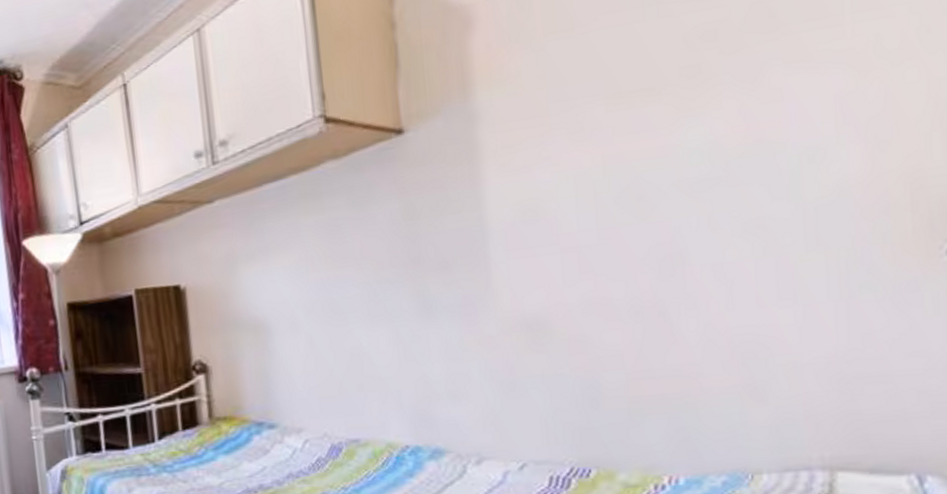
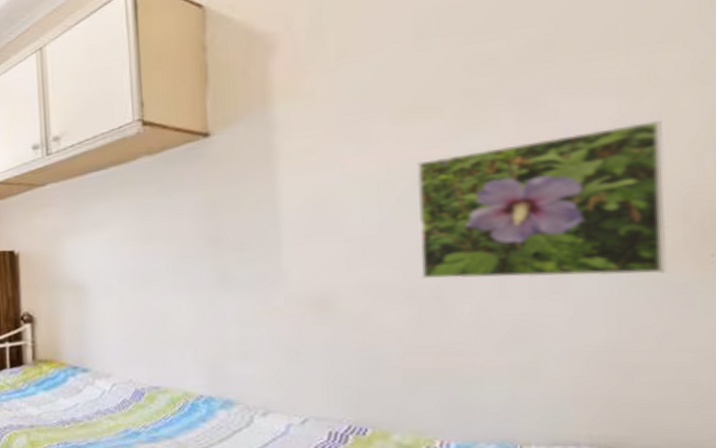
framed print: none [635,96,896,292] -> present [416,120,667,279]

